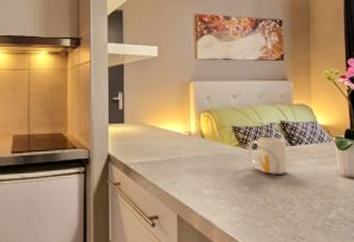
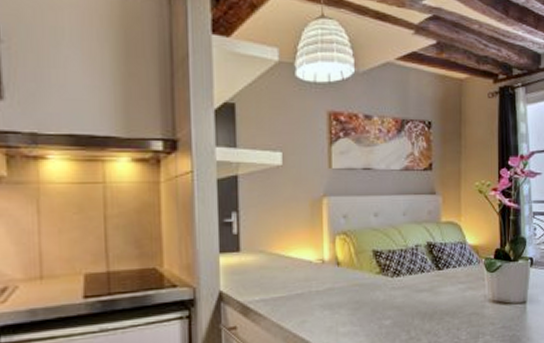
mug: present [248,137,287,174] -> none [390,261,433,304]

